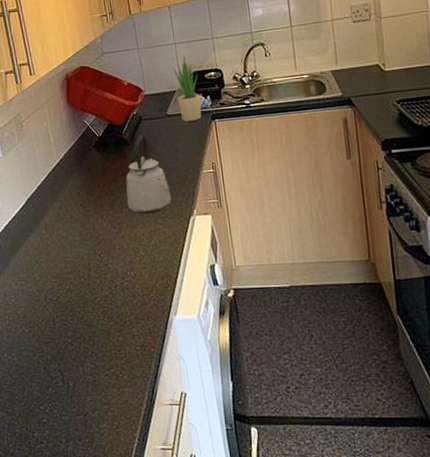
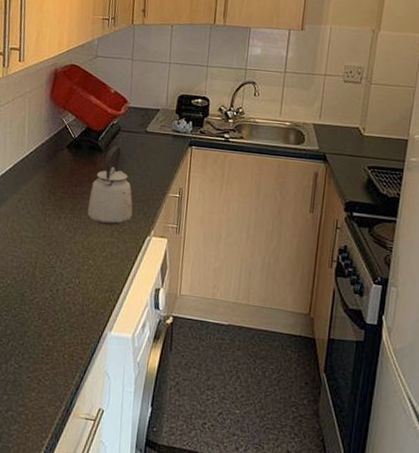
potted plant: present [172,56,202,122] -> none [159,77,186,143]

